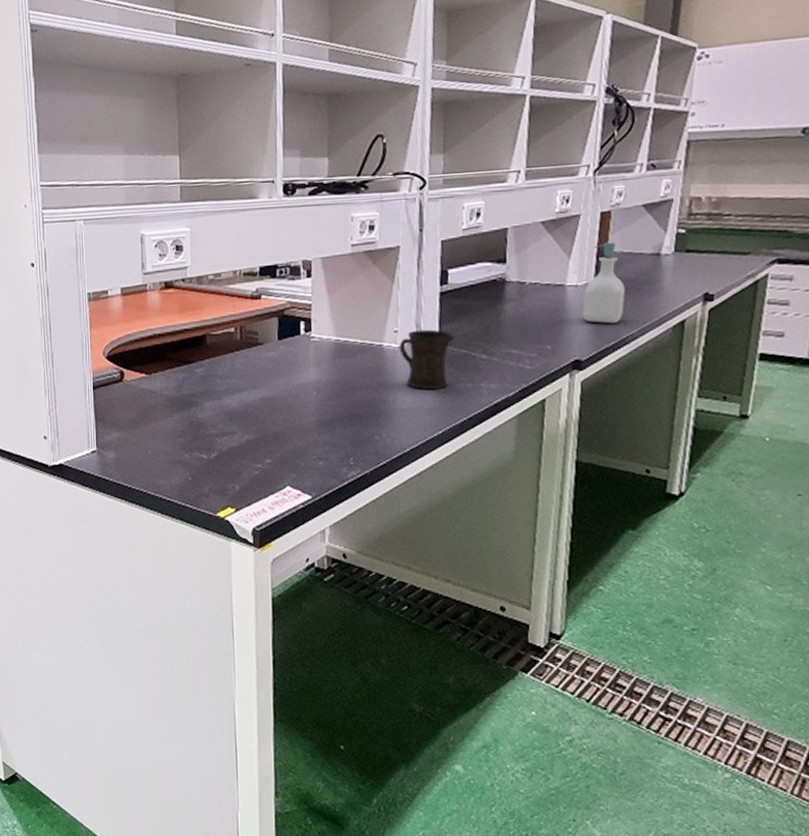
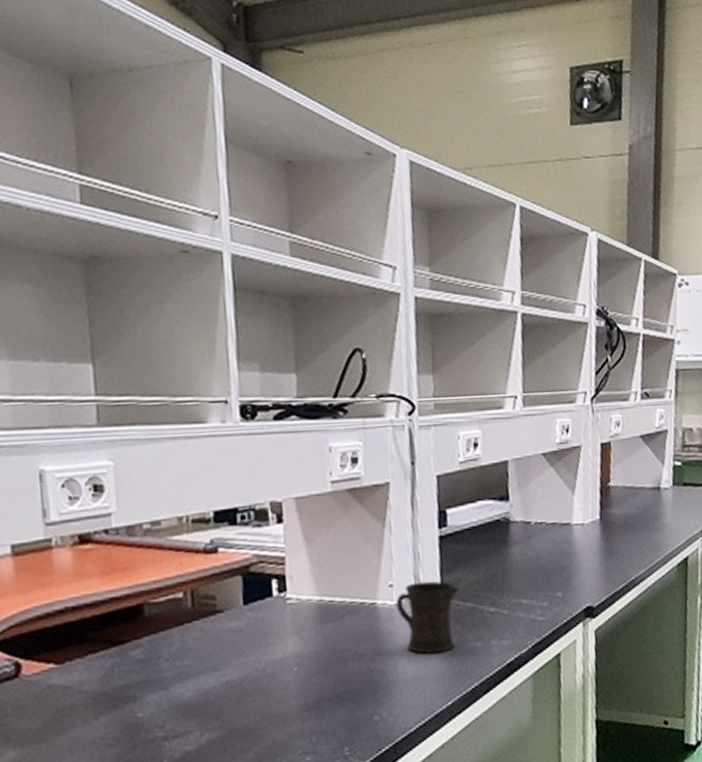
soap bottle: present [583,242,625,324] -> none [590,475,631,565]

